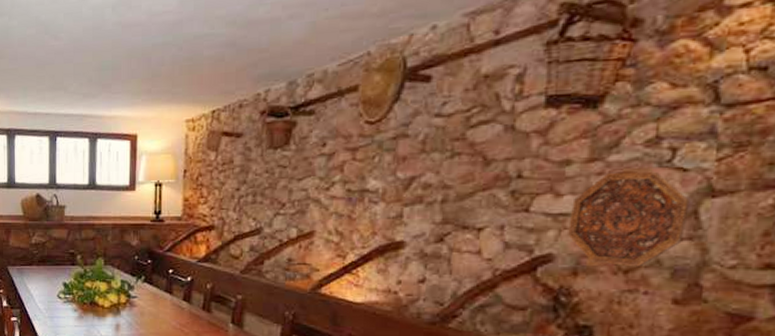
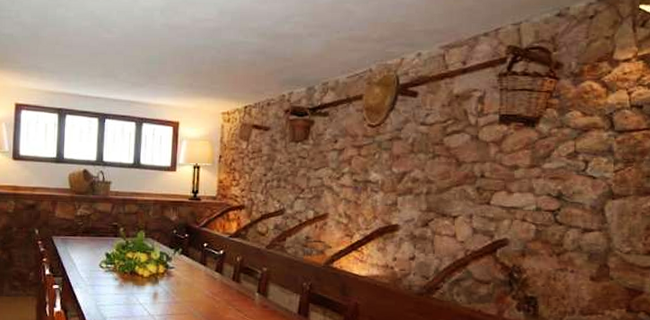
decorative platter: present [568,171,690,267] -> none [517,177,598,251]

